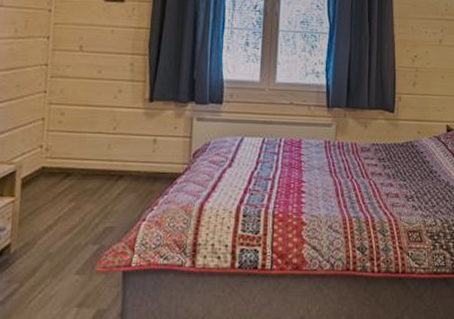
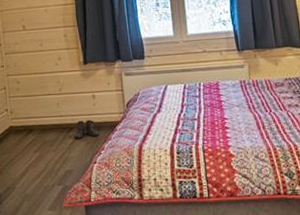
boots: none [123,168,155,191] -> present [74,120,99,140]

